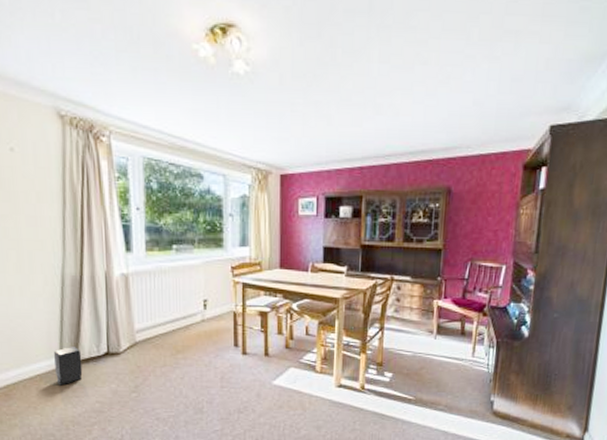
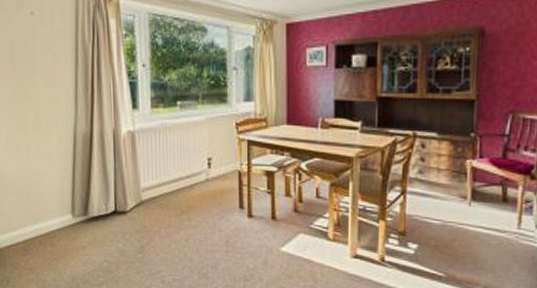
speaker: present [54,347,83,386] -> none [67,204,92,243]

